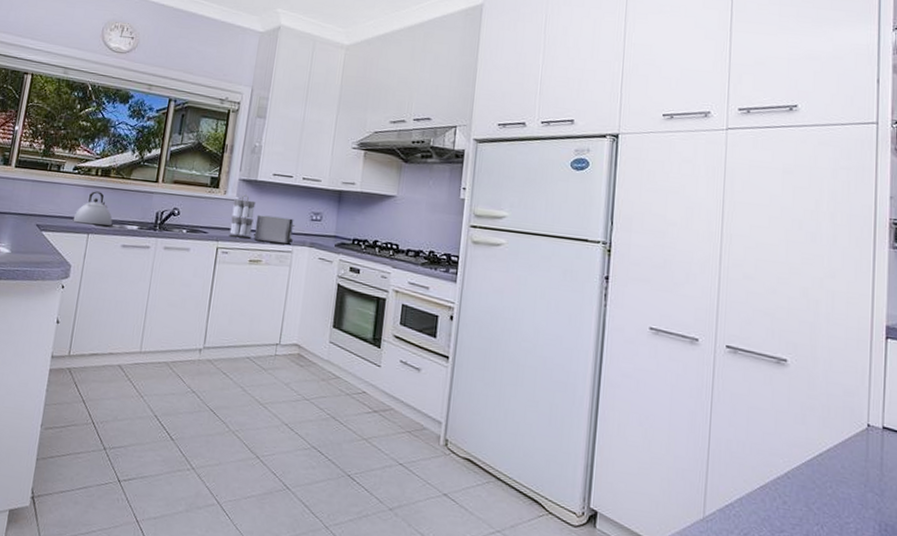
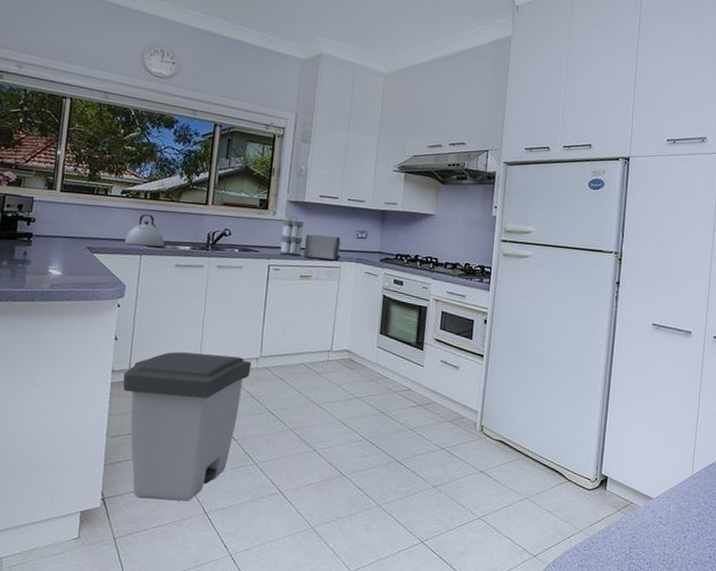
trash can: none [61,338,194,507] -> present [122,351,252,501]

